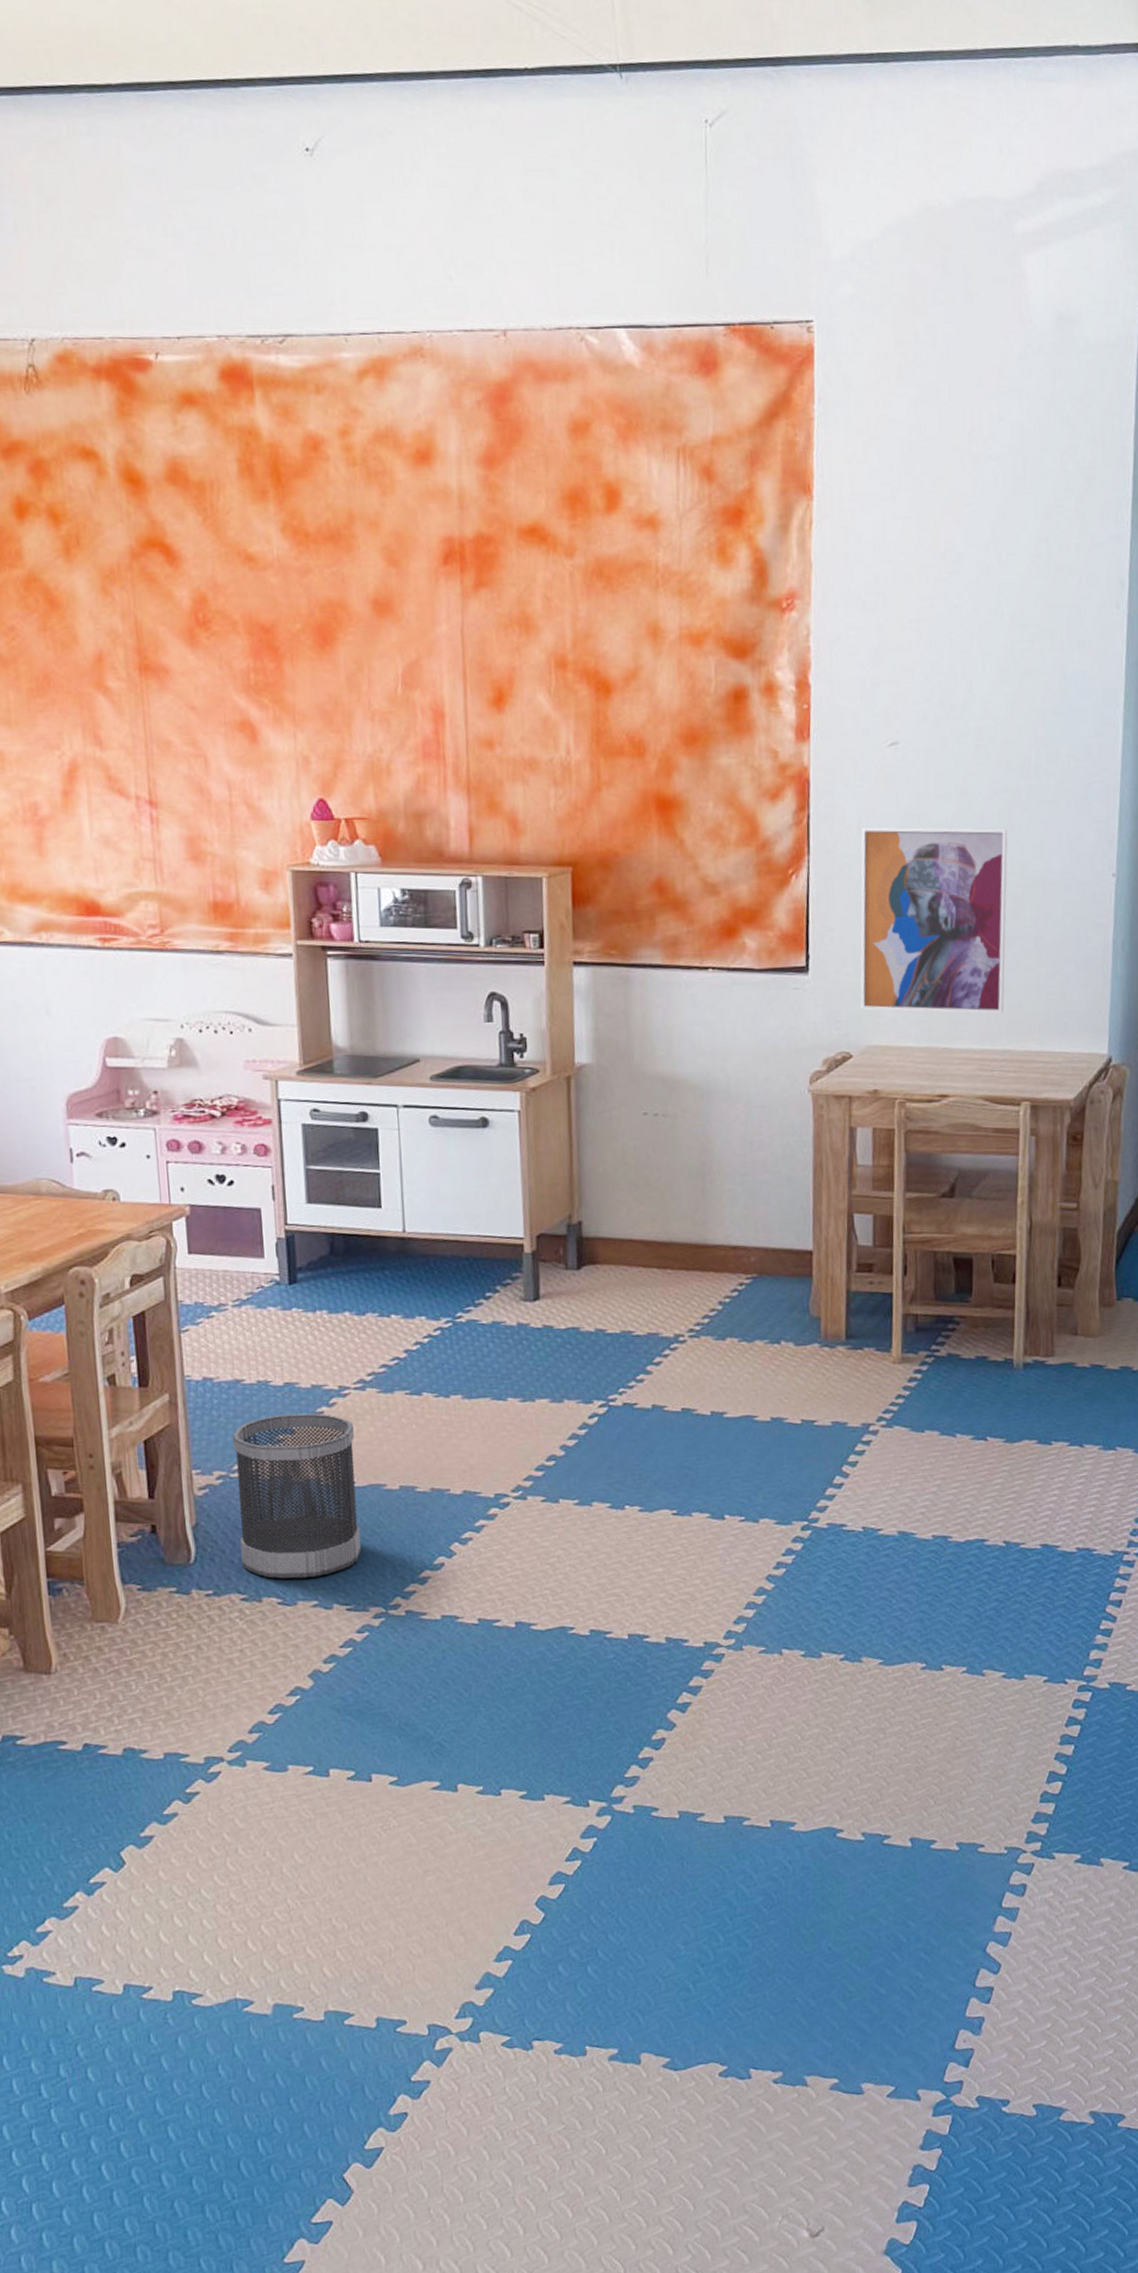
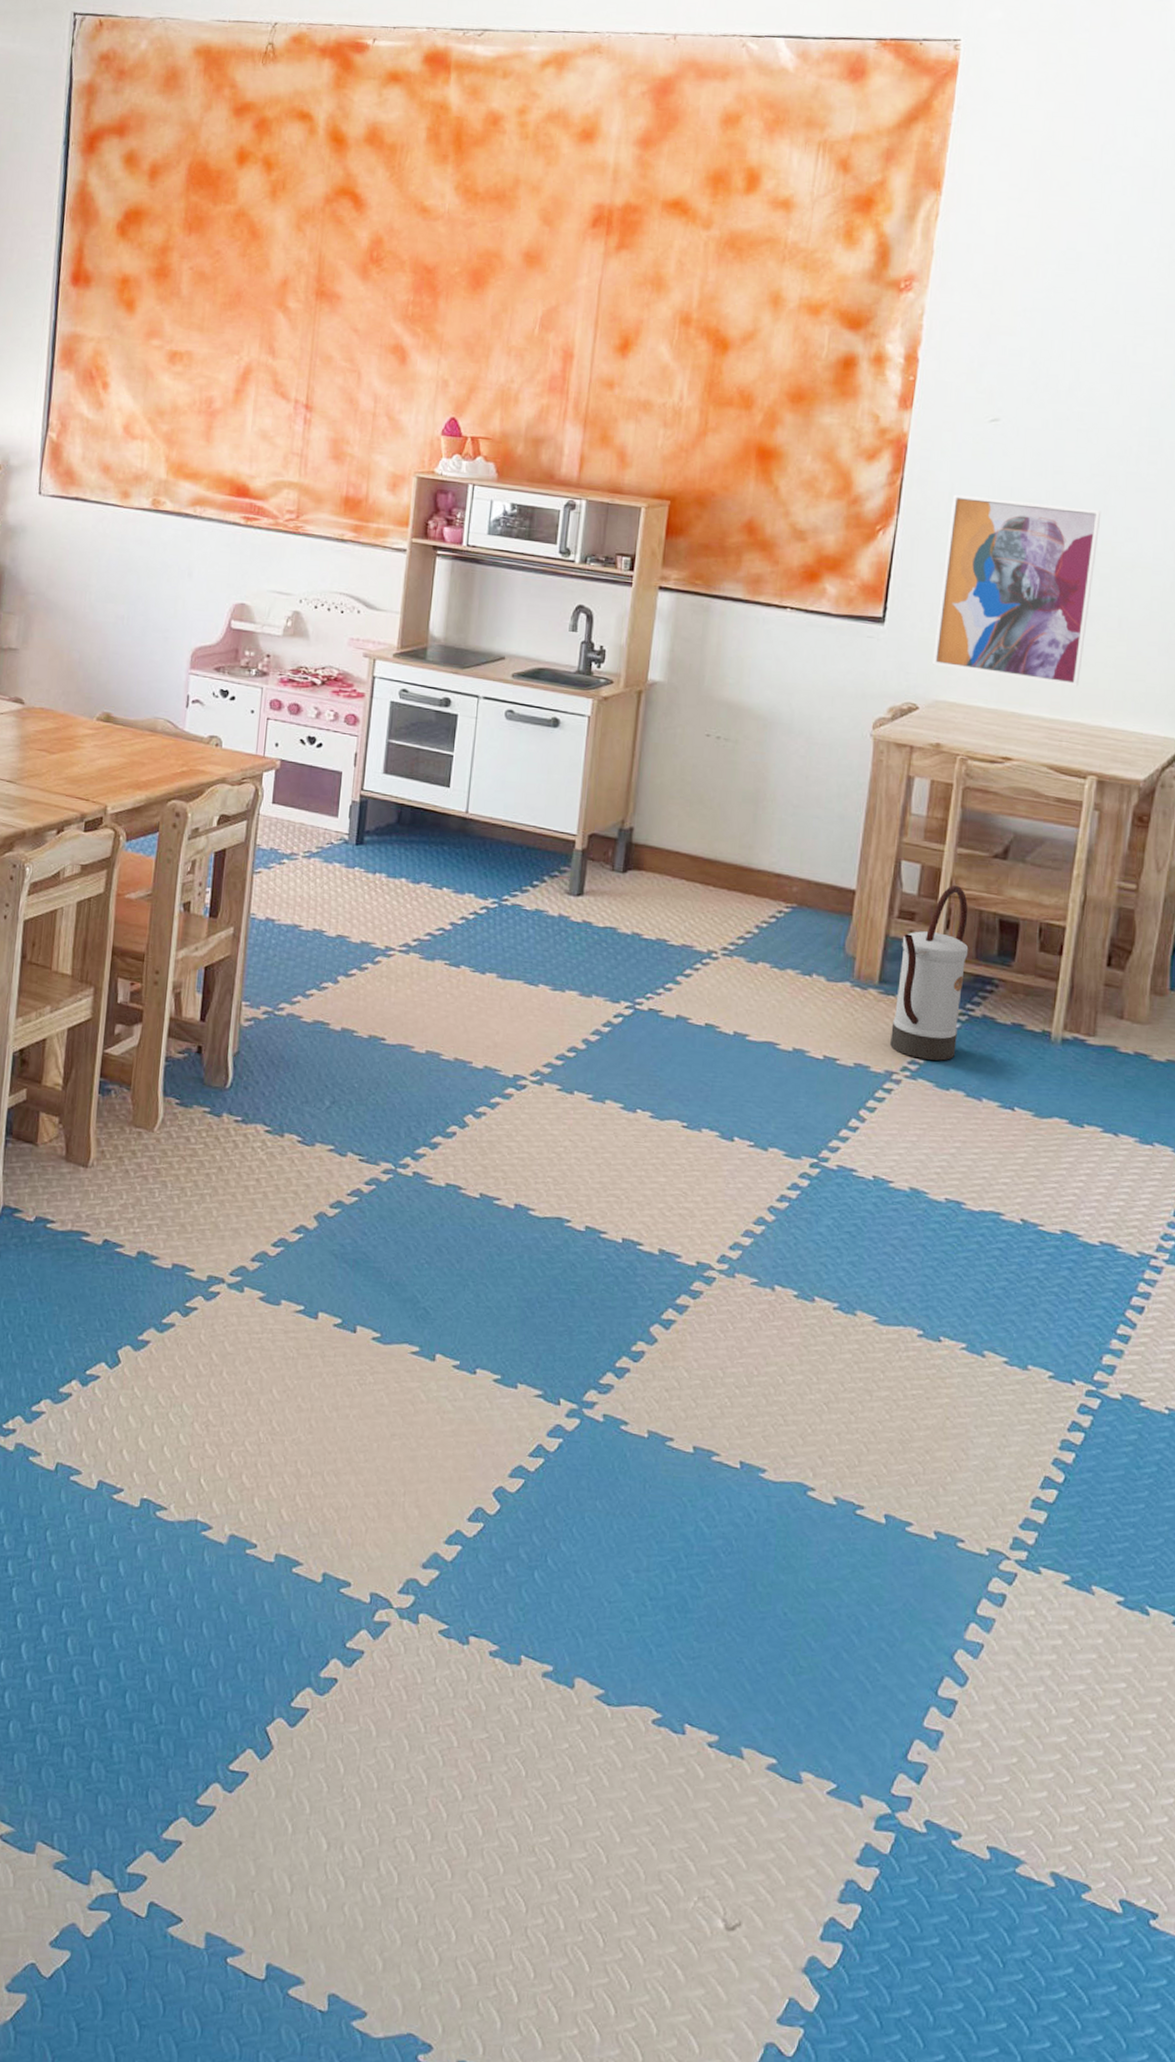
wastebasket: present [232,1413,361,1579] -> none [272,963,394,1123]
watering can: none [863,1231,928,1407] -> present [890,886,969,1061]

